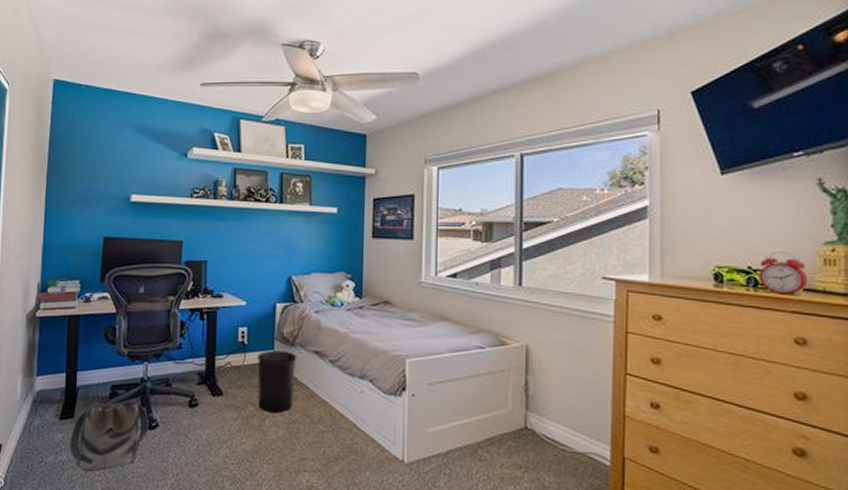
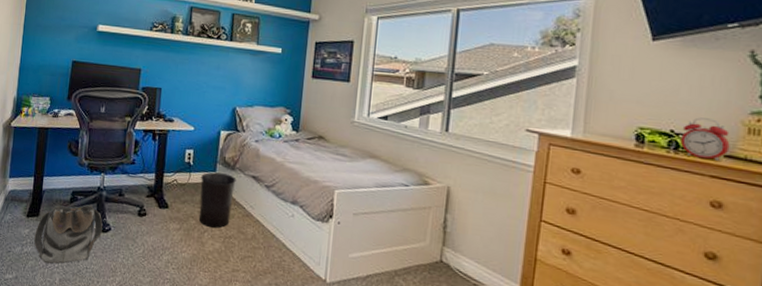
books: present [36,285,80,310] -> none [12,100,49,122]

